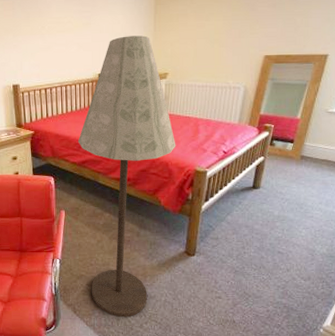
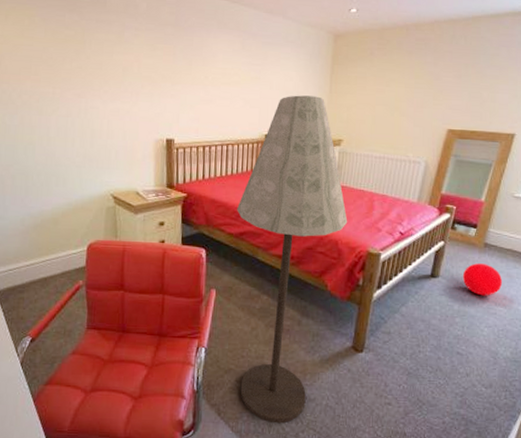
ball: none [281,174,319,202] -> present [462,263,503,296]

